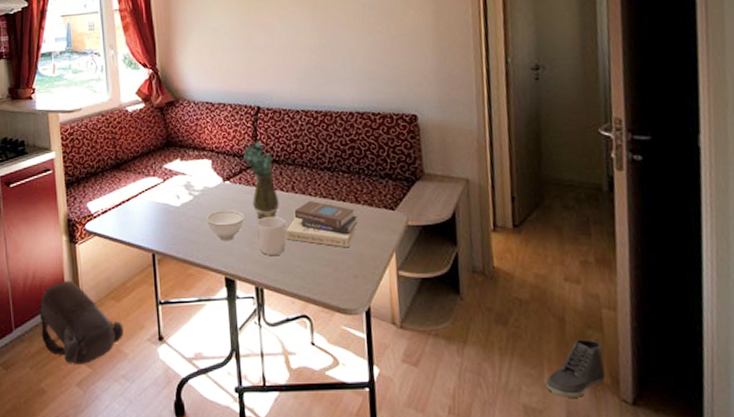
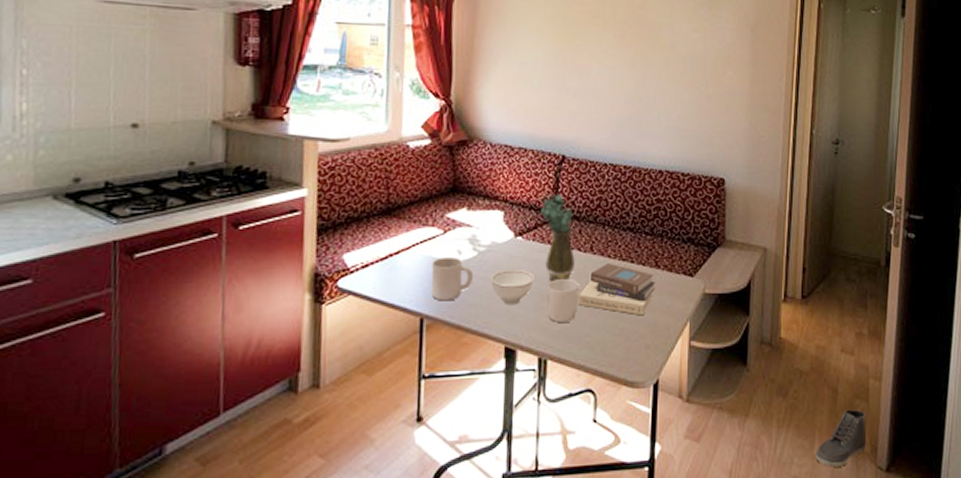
backpack: present [39,281,124,366] -> none [260,350,373,456]
mug: none [157,202,192,239] -> present [430,258,474,301]

